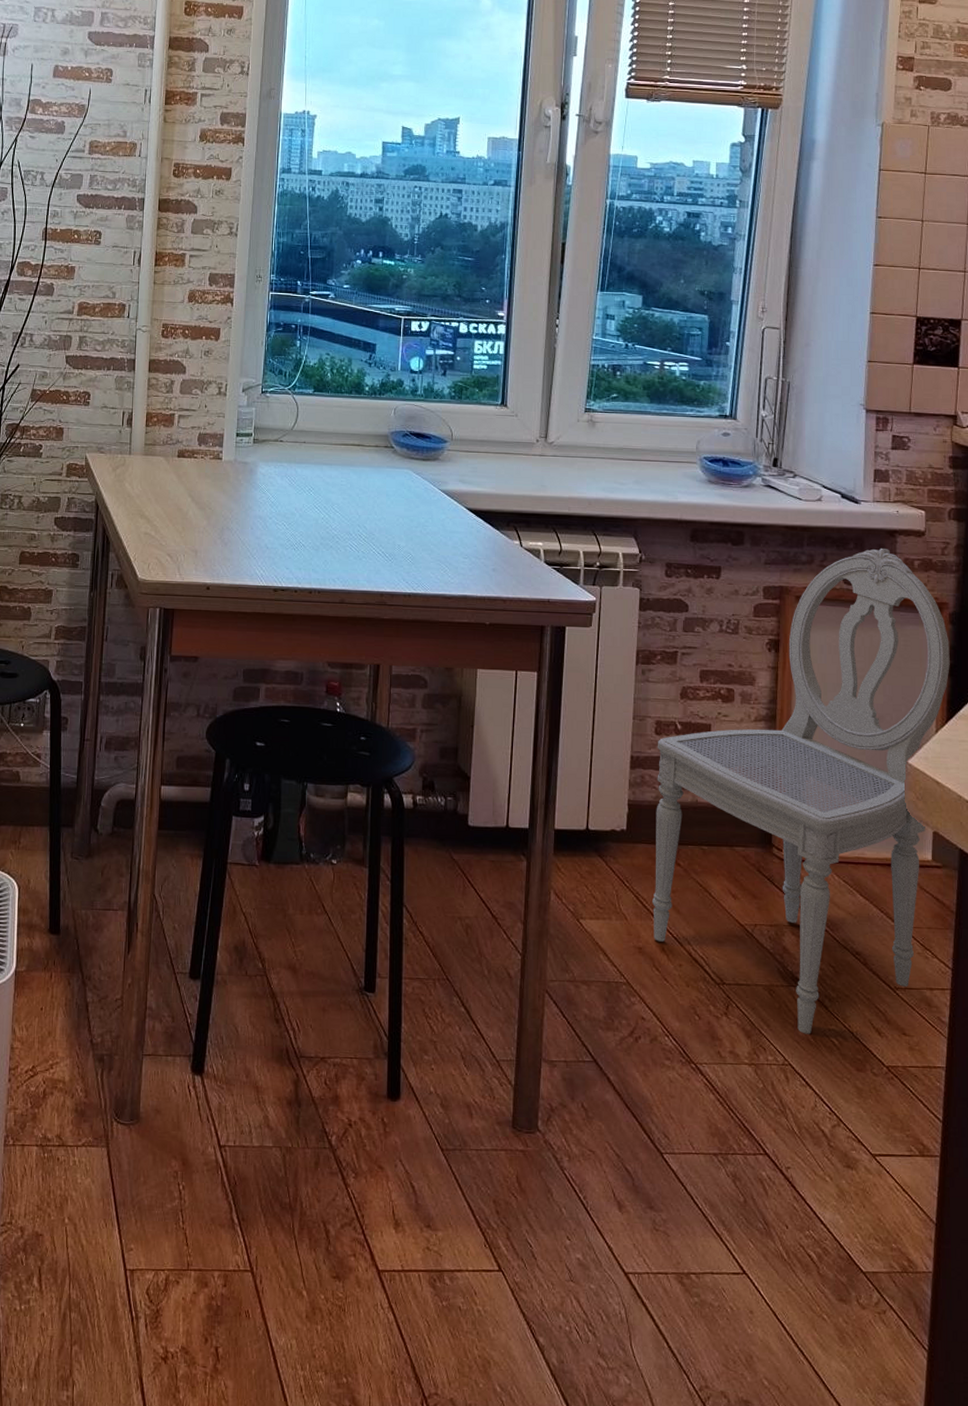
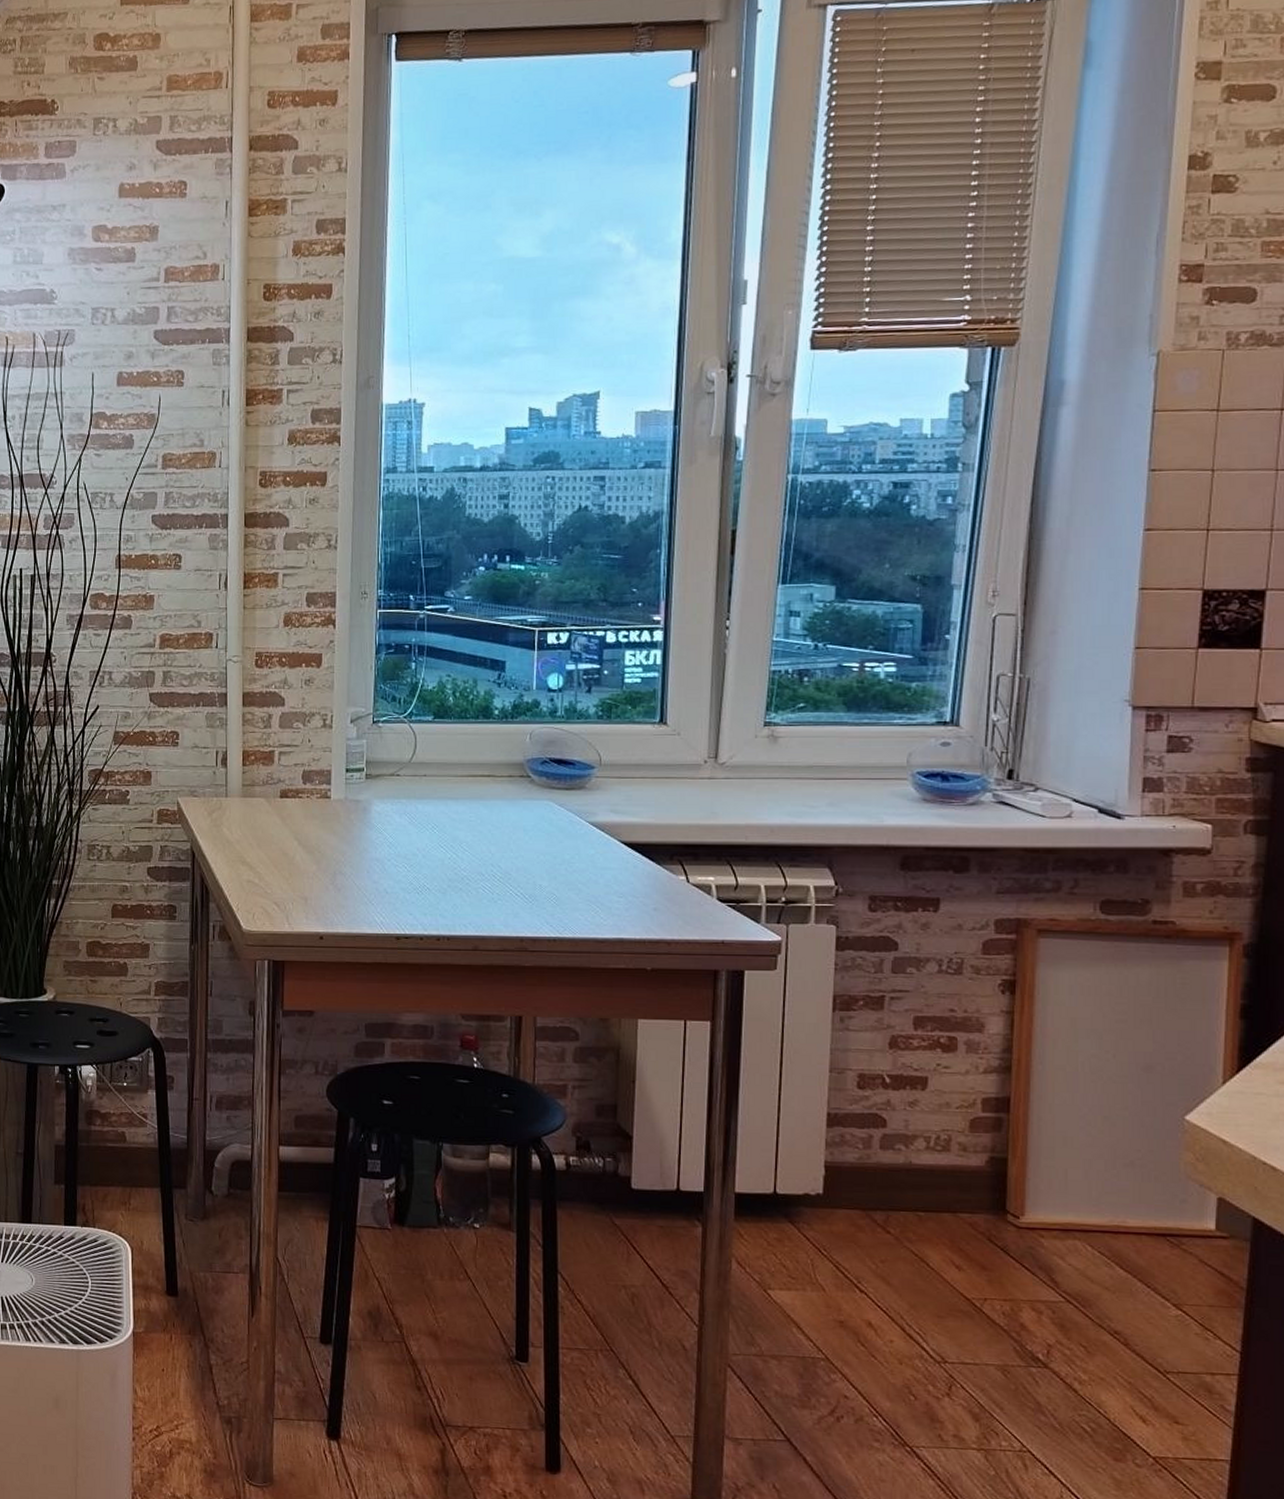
dining chair: present [652,547,950,1034] -> none [856,870,1243,1420]

